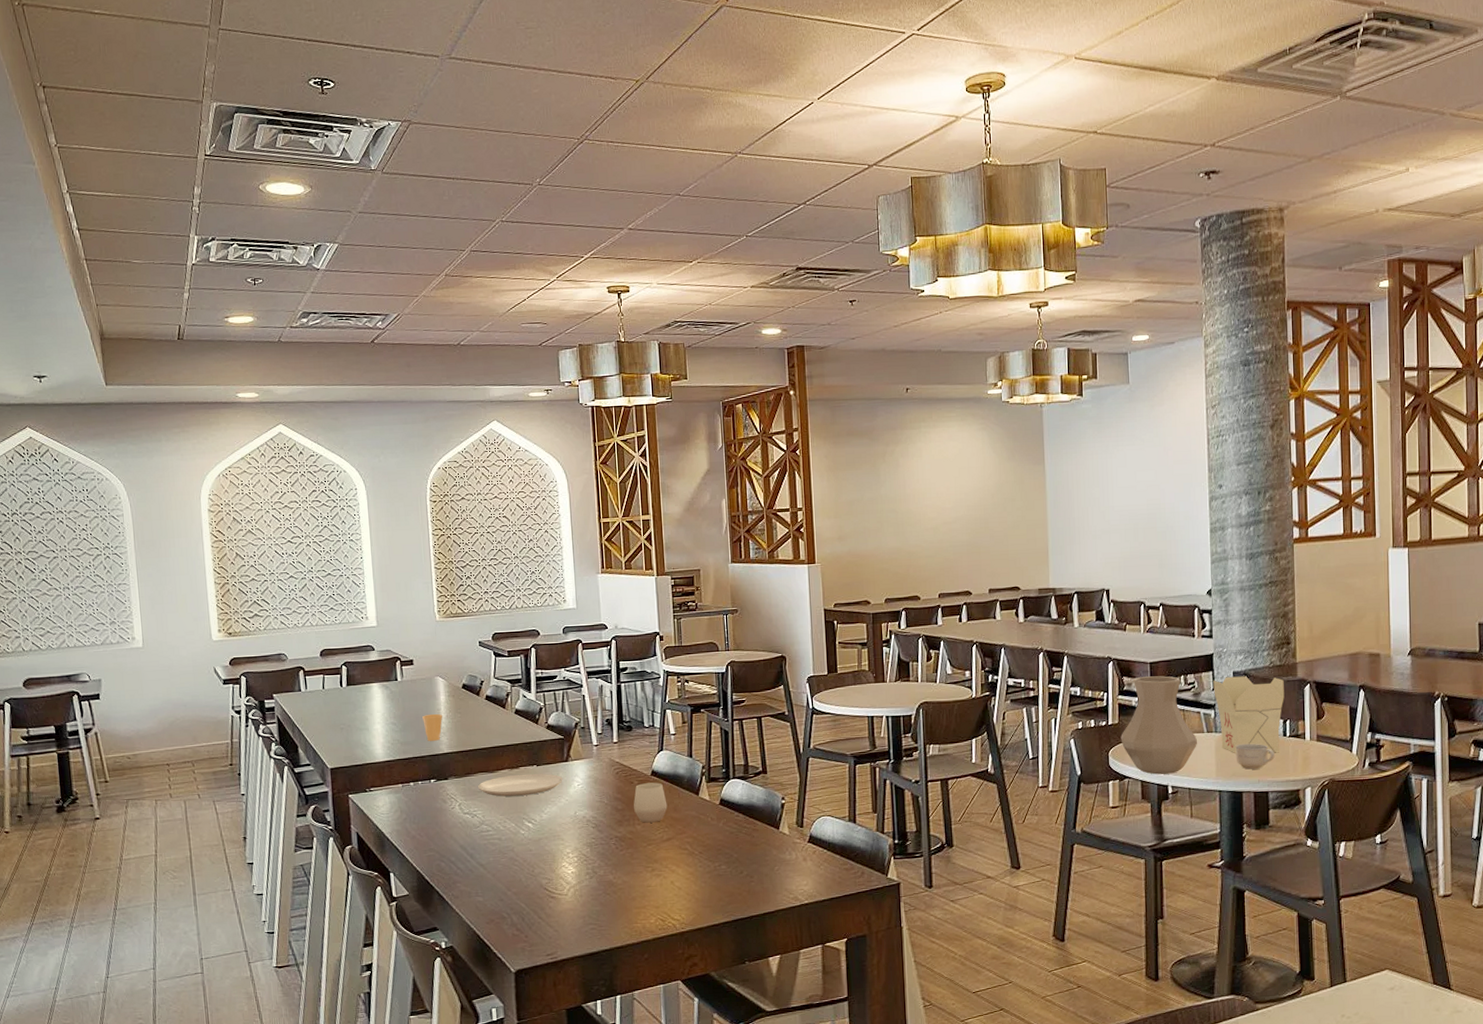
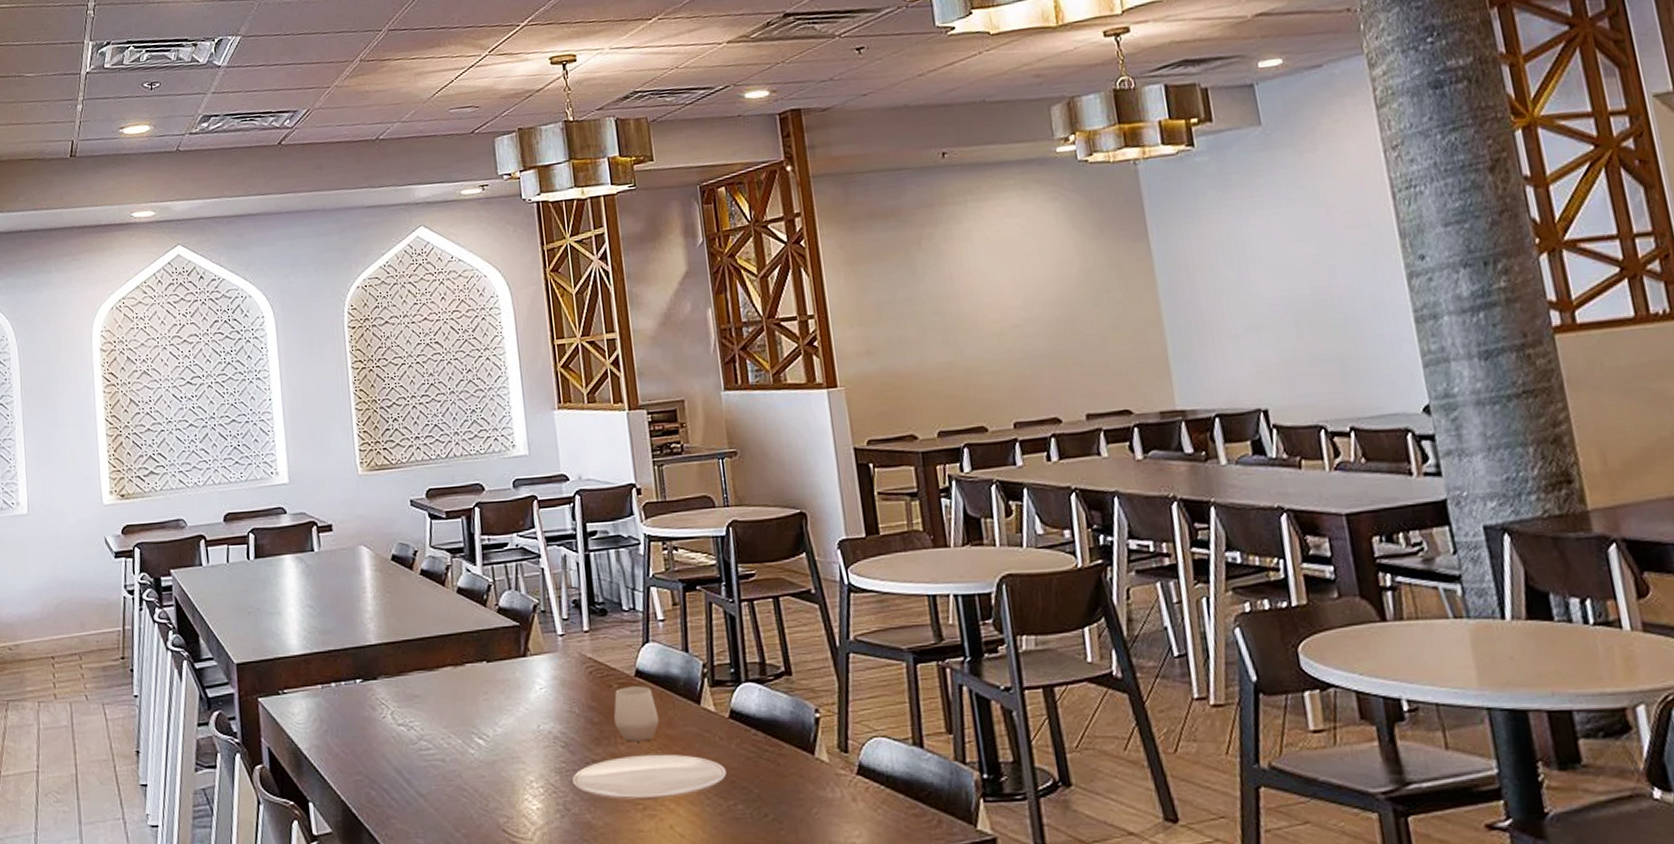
cup: present [422,714,443,741] -> none [344,594,369,629]
plate: present [478,773,563,797] -> none [414,672,521,703]
plate: none [600,831,715,865] -> present [572,754,726,801]
vase: present [1121,676,1197,775] -> none [1313,533,1440,682]
takeout container: present [1213,676,1284,754] -> none [1452,532,1581,652]
teacup: present [1235,743,1275,770] -> none [1504,634,1574,676]

